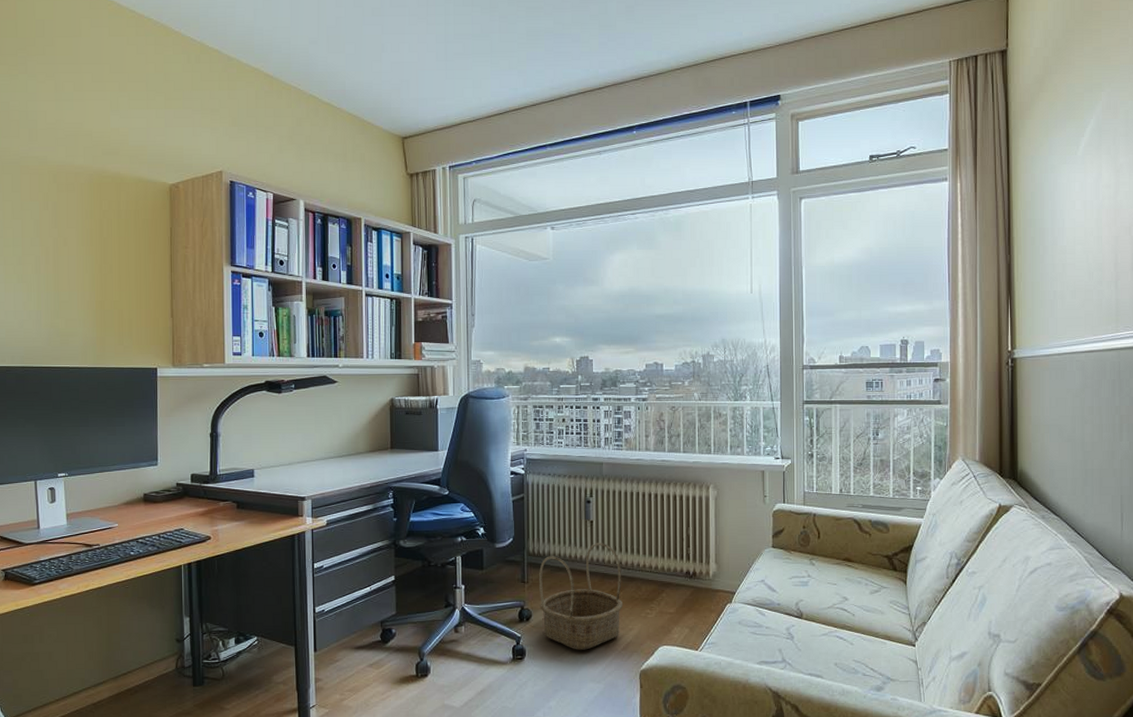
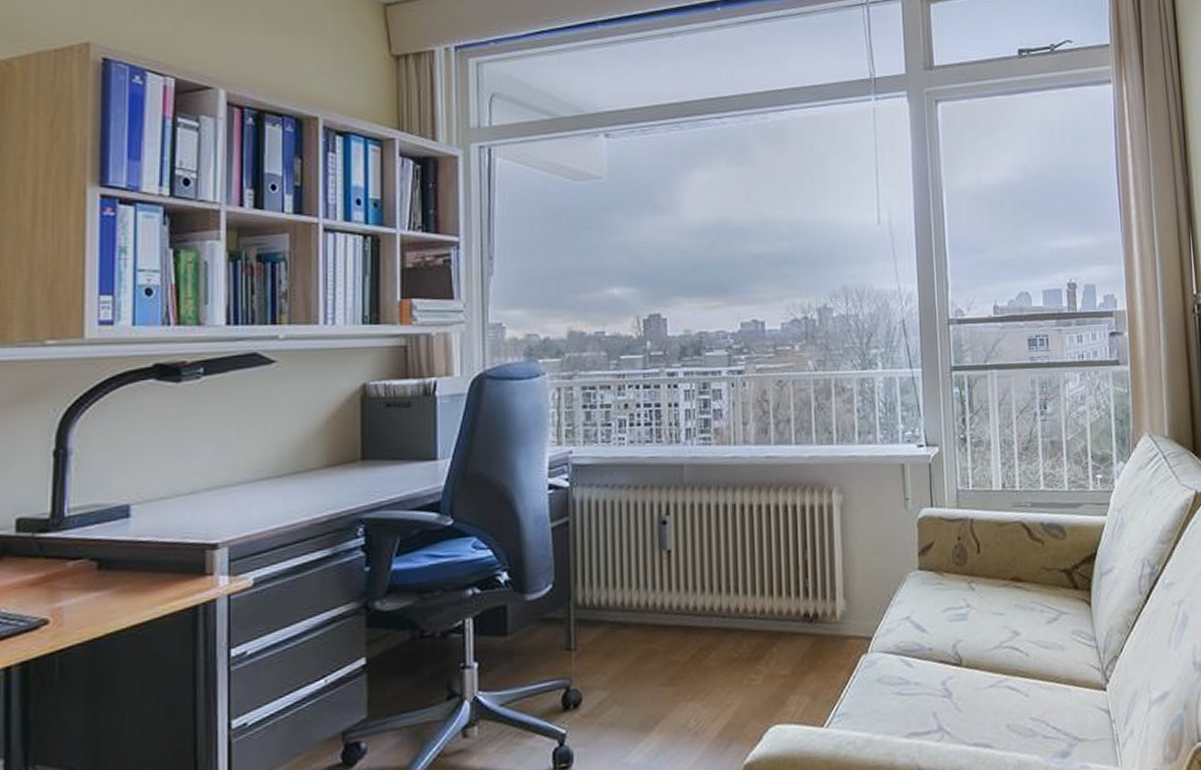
basket: present [538,543,624,650] -> none [591,581,717,745]

